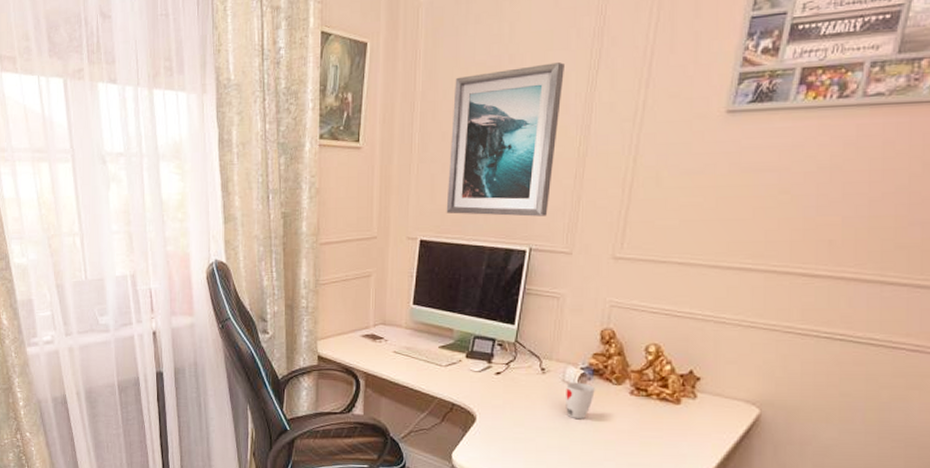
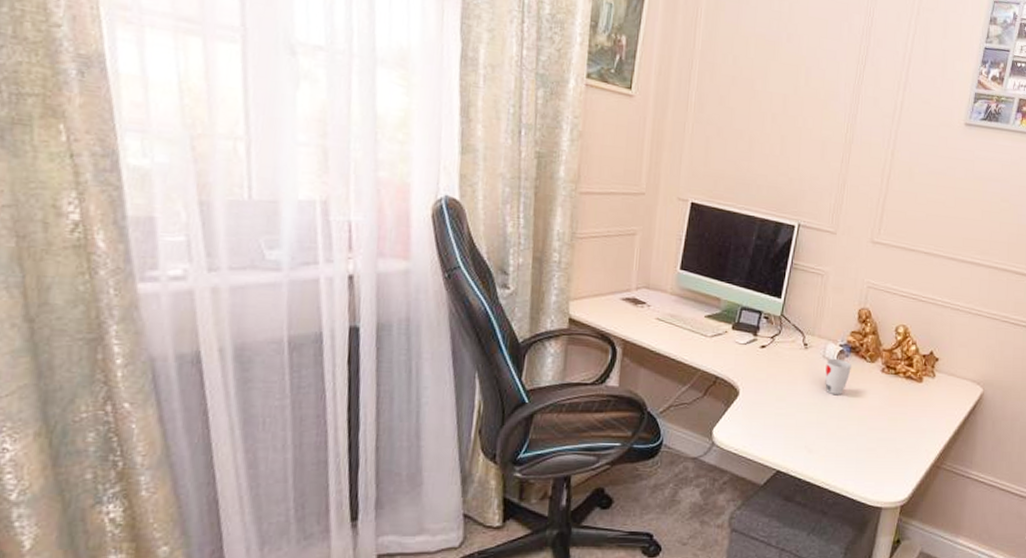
wall art: present [446,62,564,217] -> none [719,44,837,195]

